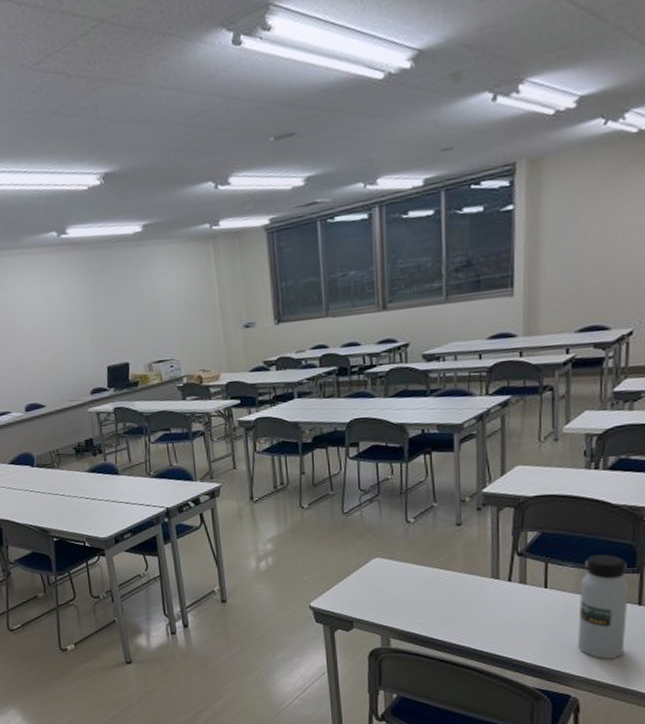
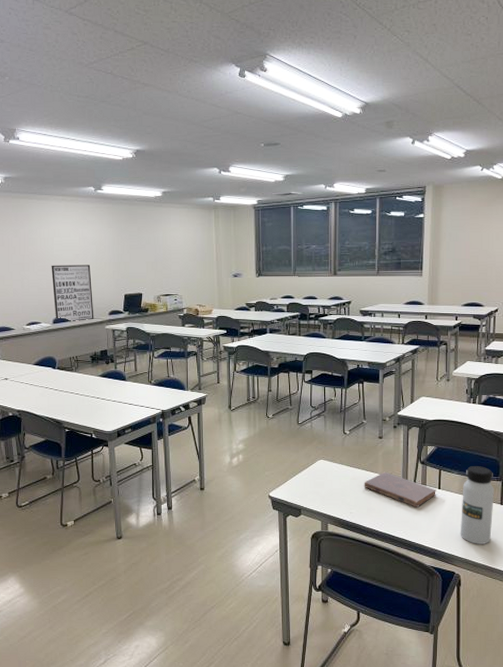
wall art: none [15,333,74,408] -> present [51,264,94,322]
book: none [437,568,541,613] -> present [364,471,436,507]

